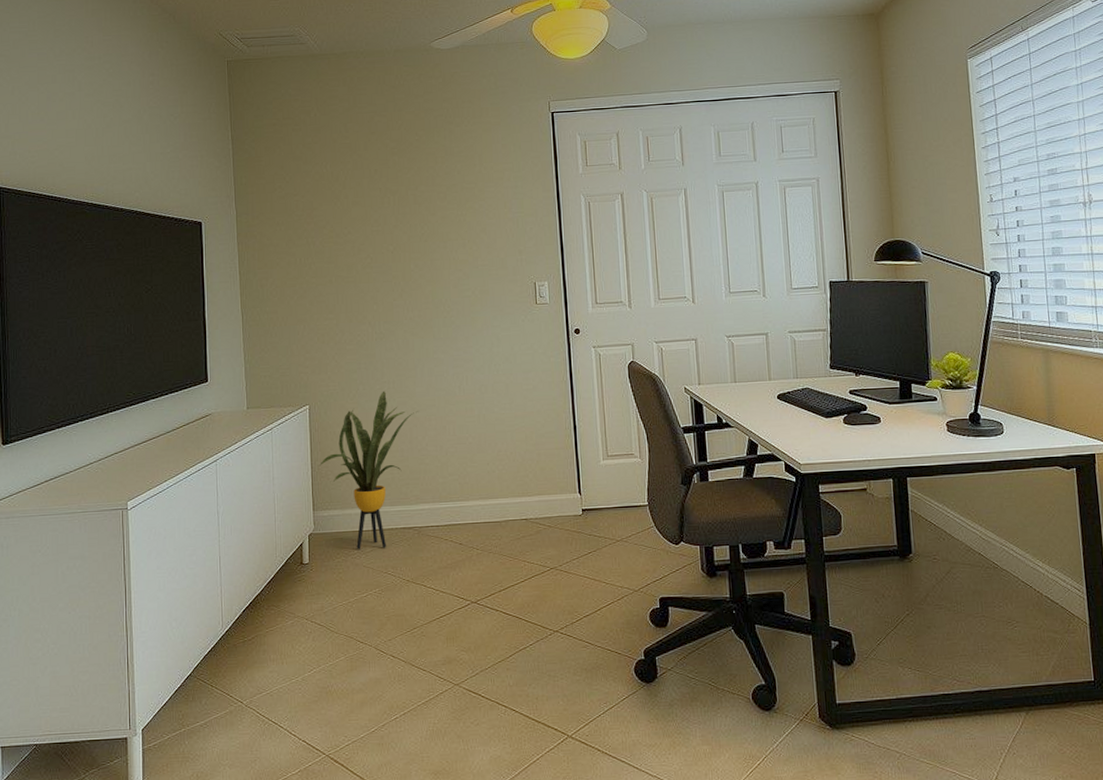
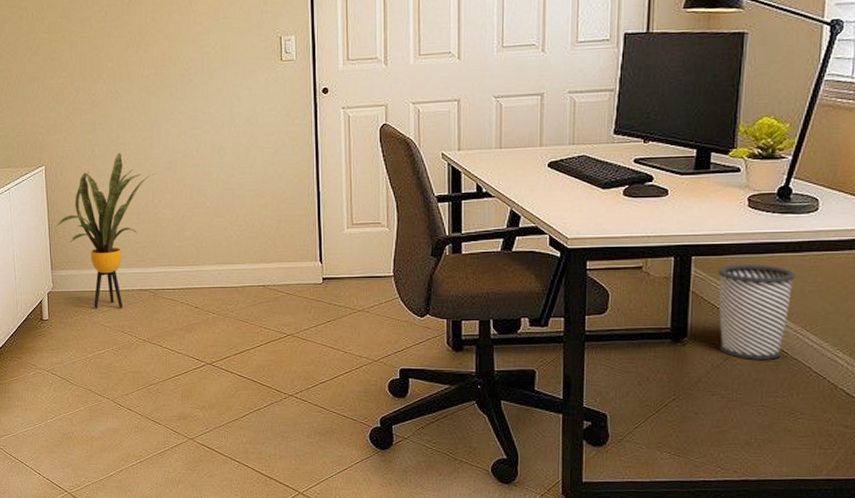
wastebasket: none [930,483,994,572] -> present [718,264,796,360]

